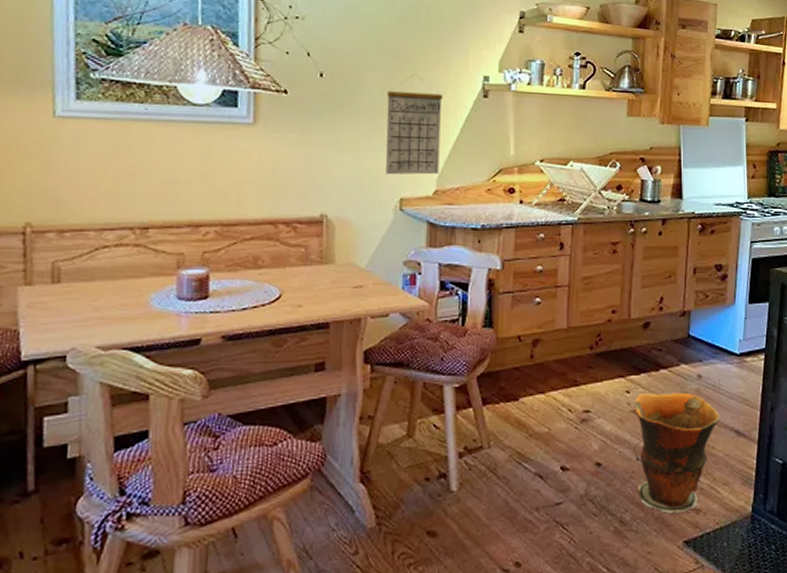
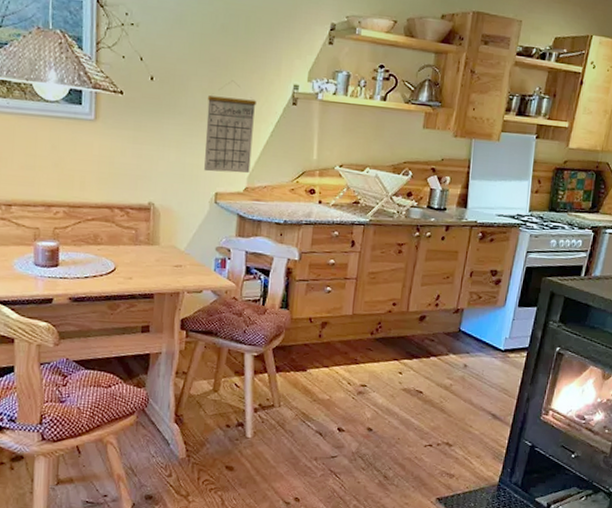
bucket: present [633,392,720,513] -> none [401,375,480,476]

